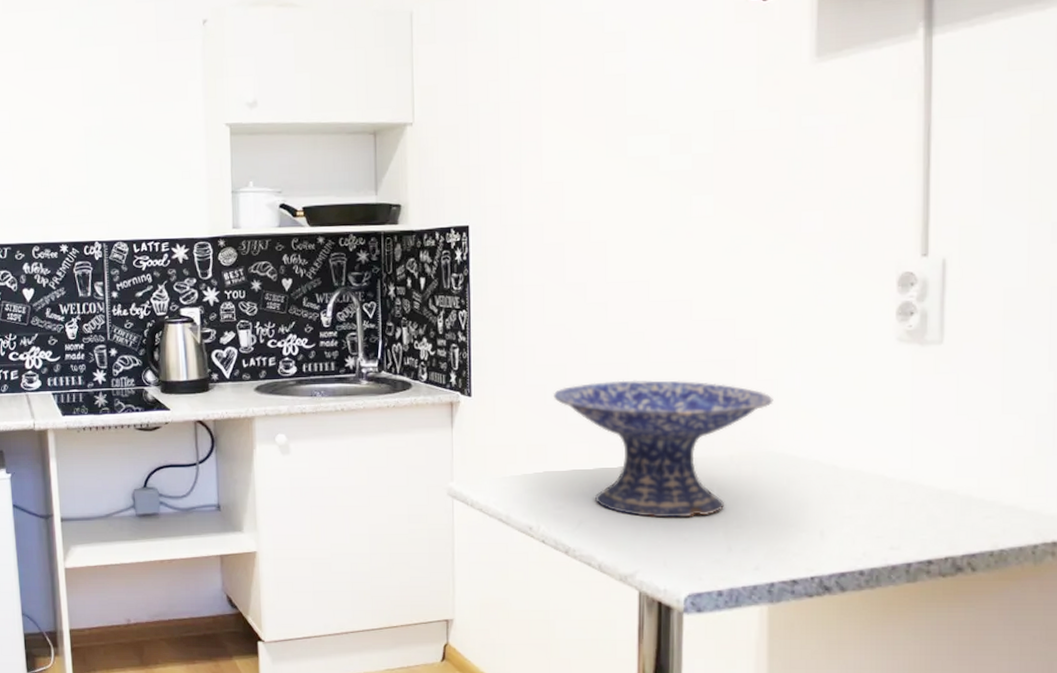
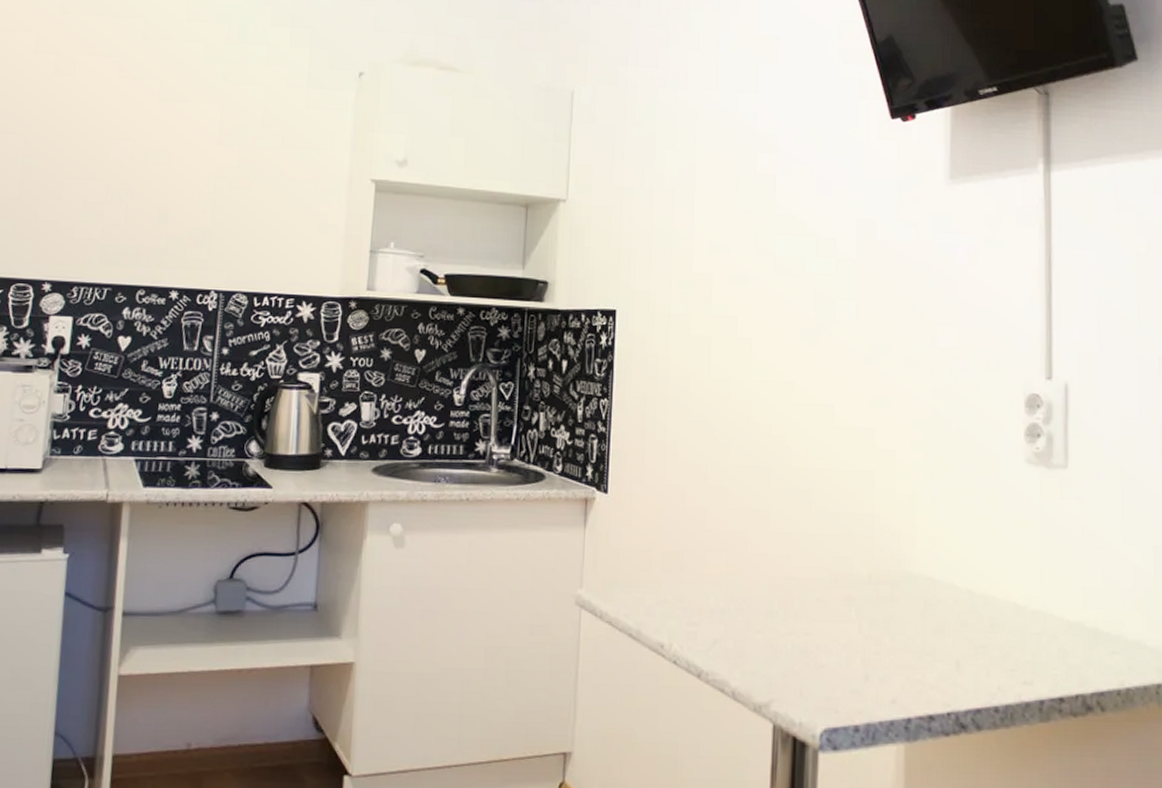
decorative bowl: present [553,380,774,518] -> none [692,485,911,641]

